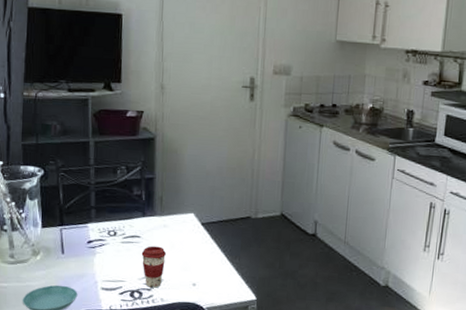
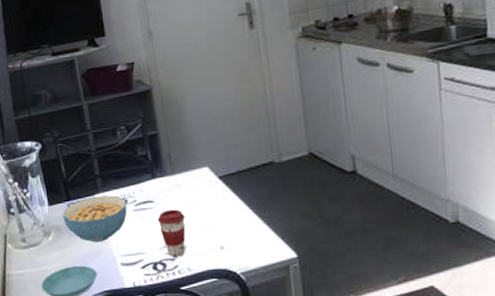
cereal bowl: none [54,225,116,267] -> present [63,195,127,243]

